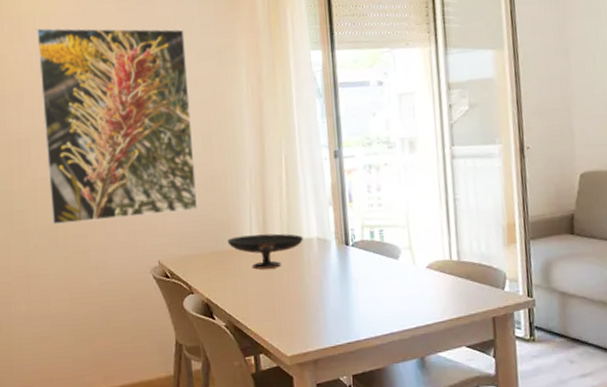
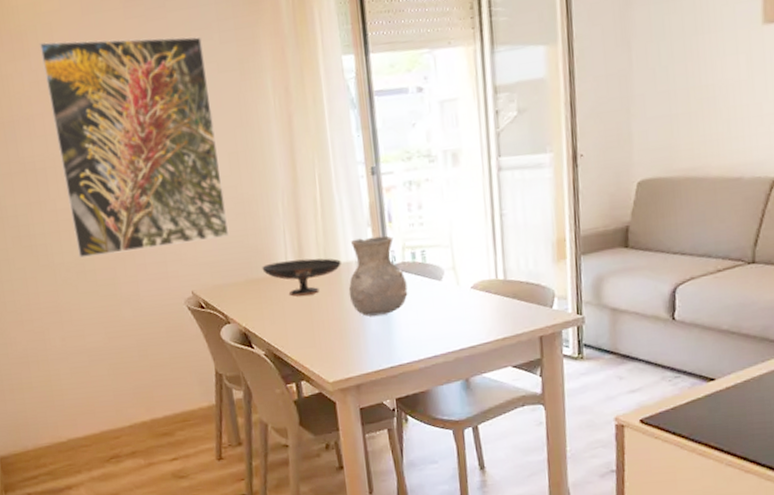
vase: none [309,214,366,292] -> present [348,235,408,317]

